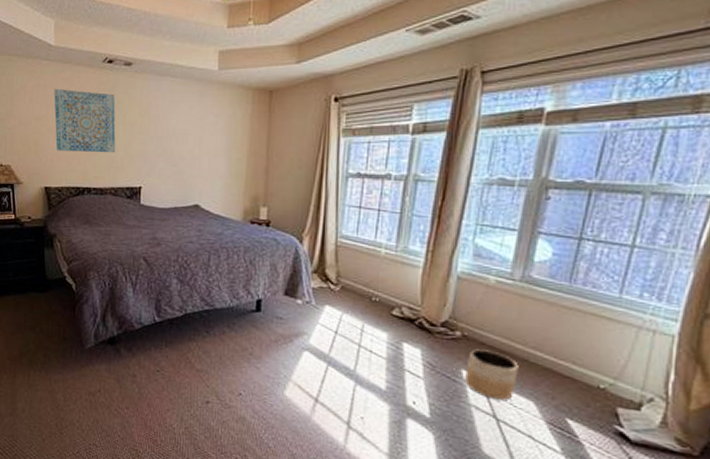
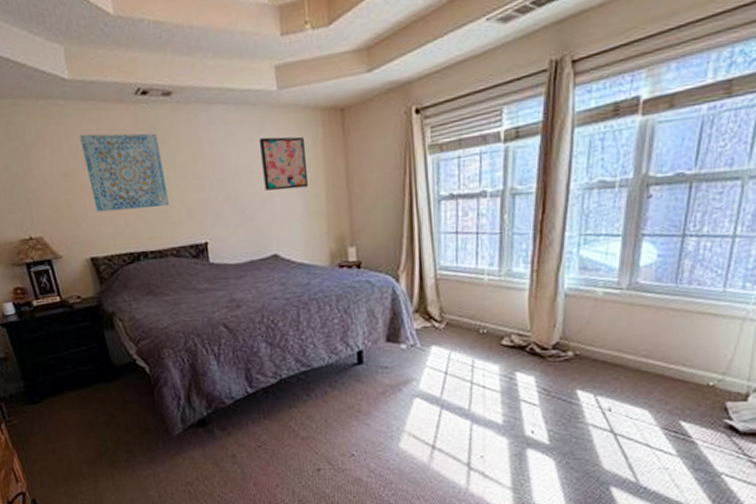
wall art: none [196,107,235,152] -> present [258,136,308,191]
planter: present [465,349,519,400] -> none [580,365,632,414]

